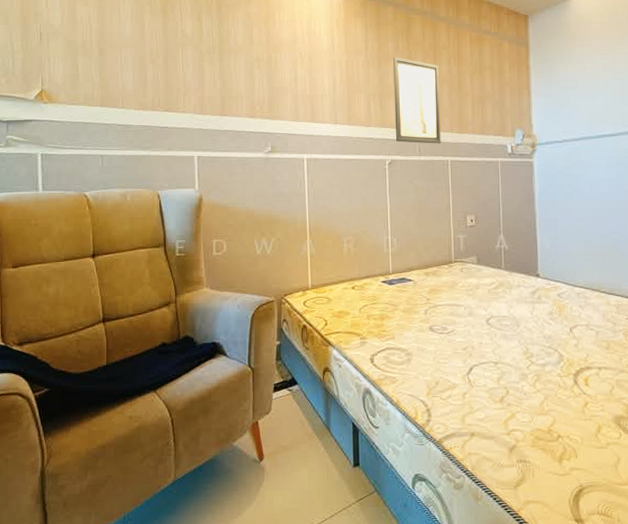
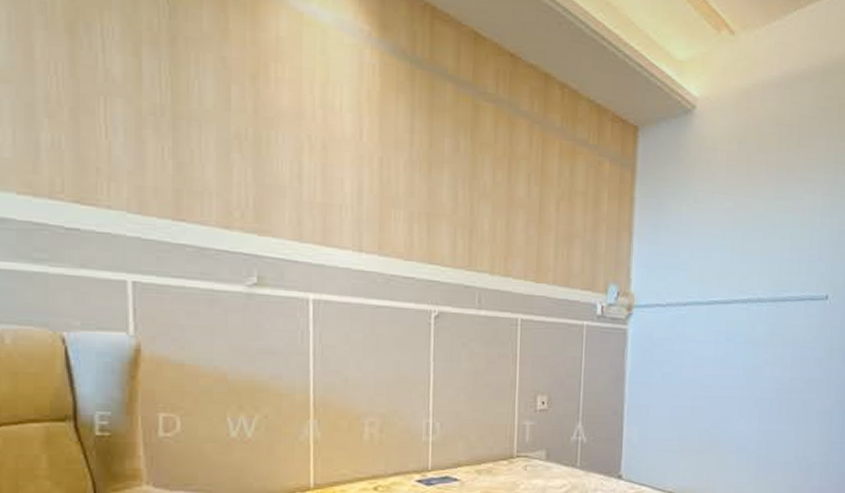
wall art: present [393,57,441,144] -> none [447,161,514,295]

